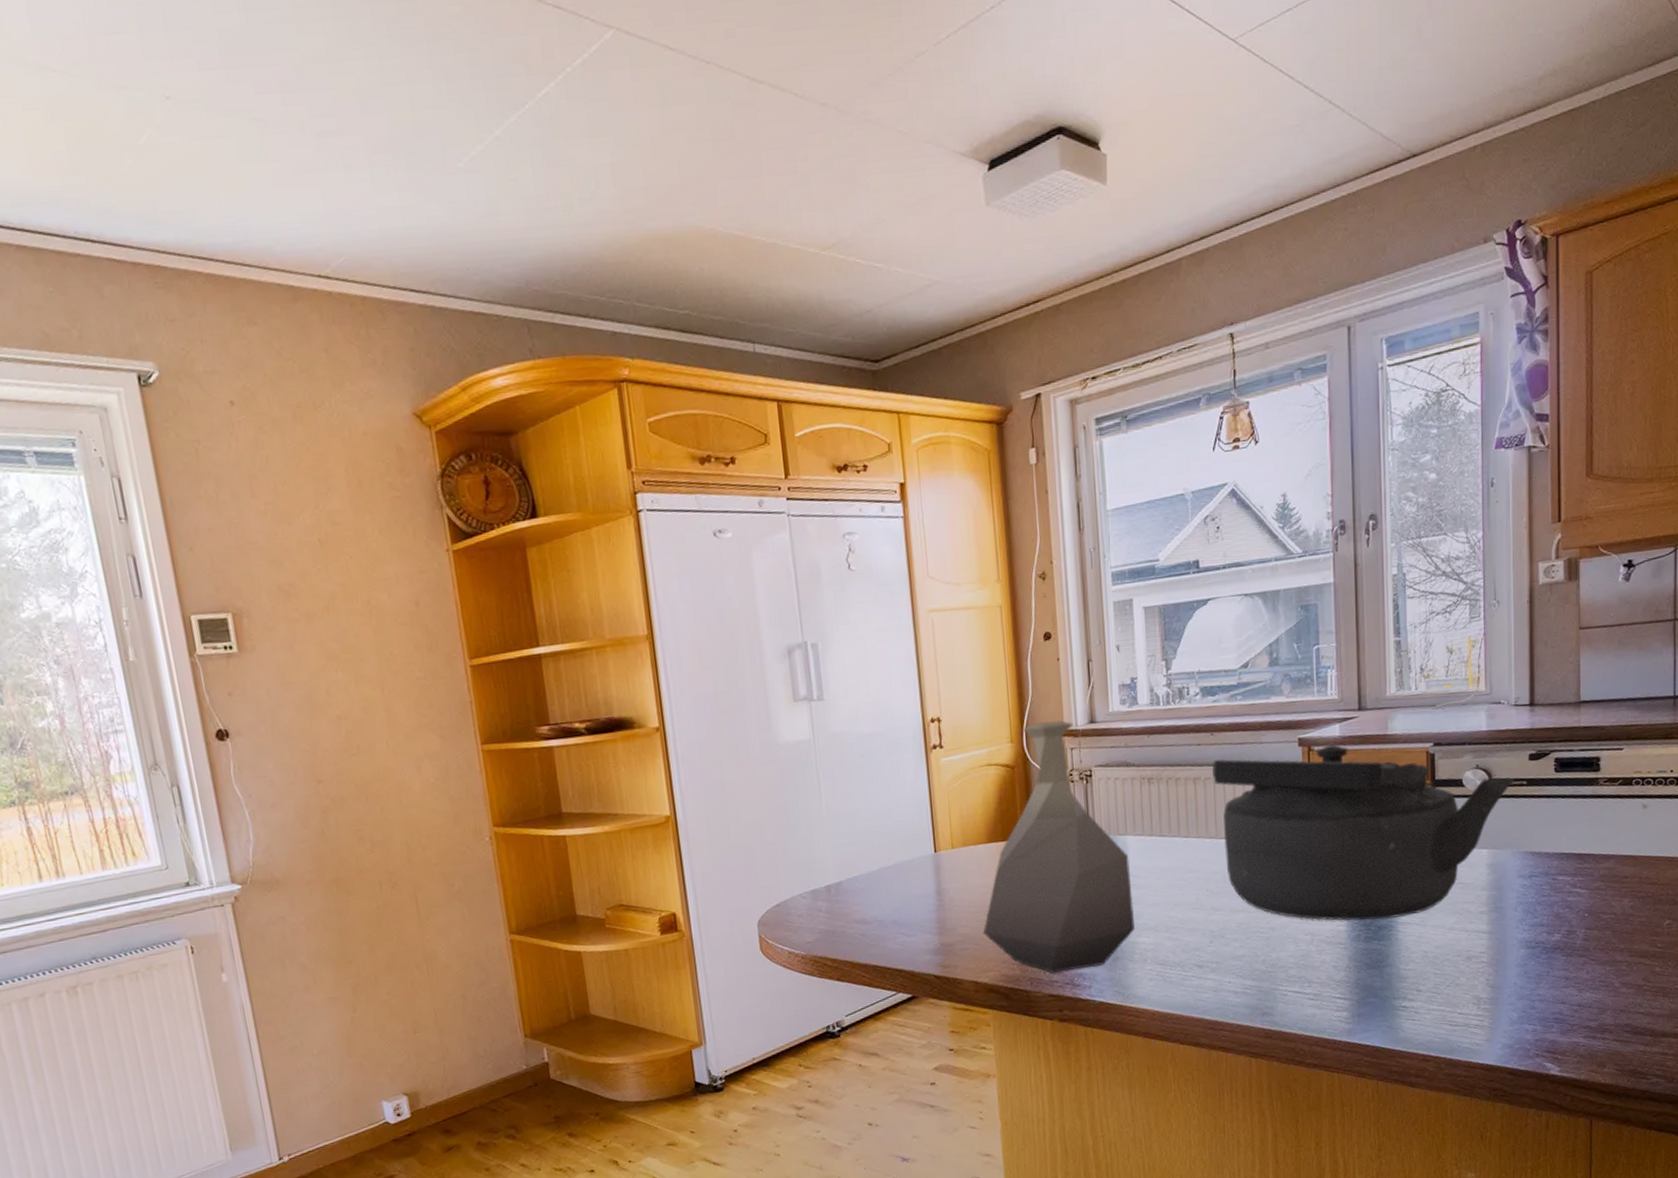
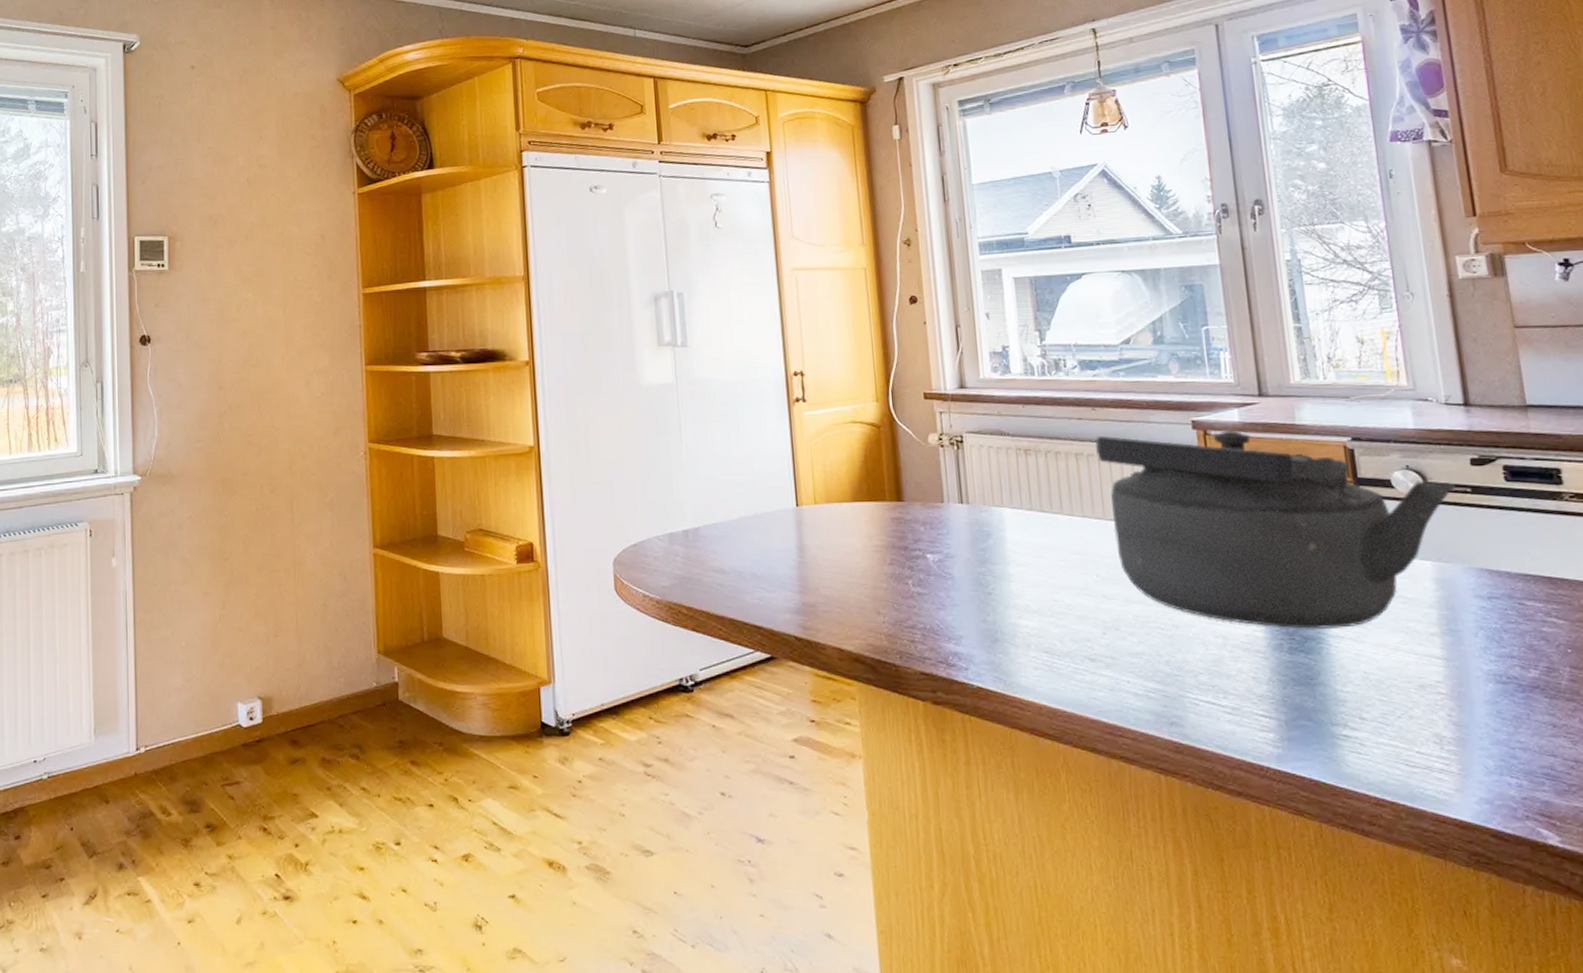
vase: present [983,720,1135,973] -> none [848,383,1015,649]

